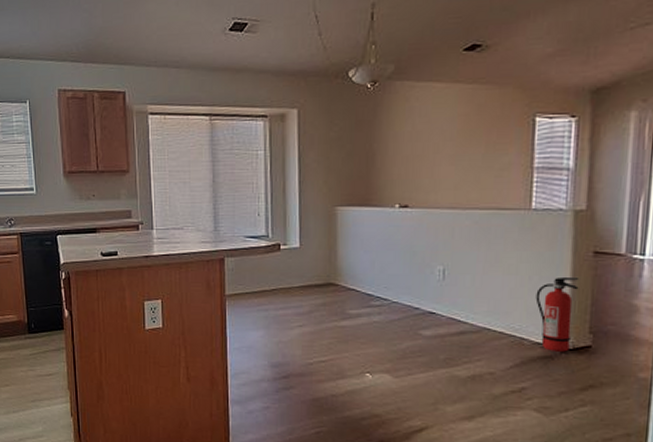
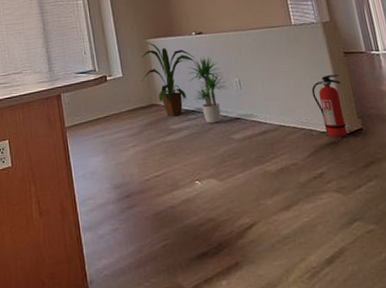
house plant: none [321,210,393,300] -> present [141,42,195,117]
potted plant: none [378,236,428,315] -> present [187,56,228,124]

